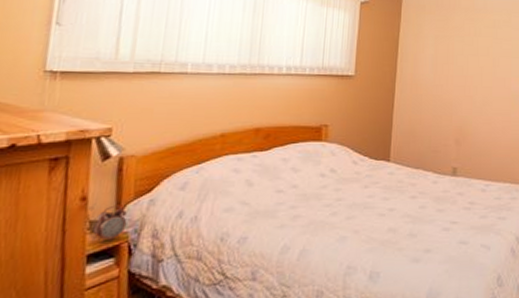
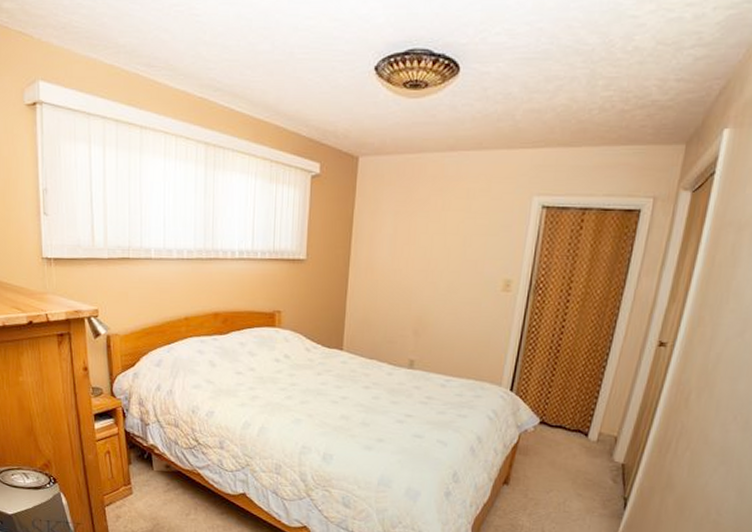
alarm clock: present [92,205,127,243] -> none [95,375,119,406]

